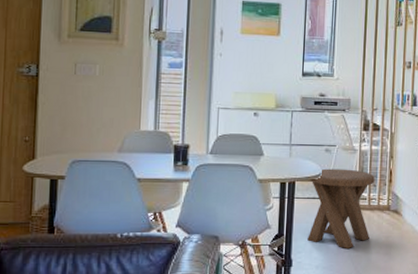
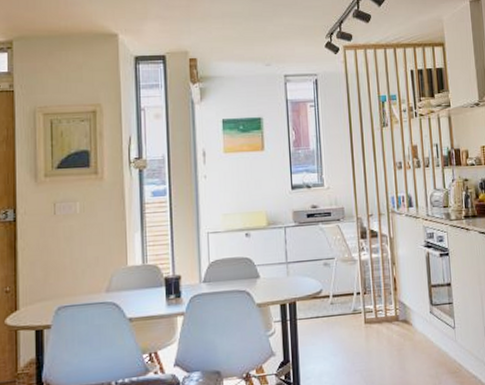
music stool: present [307,168,375,248] -> none [312,281,381,368]

